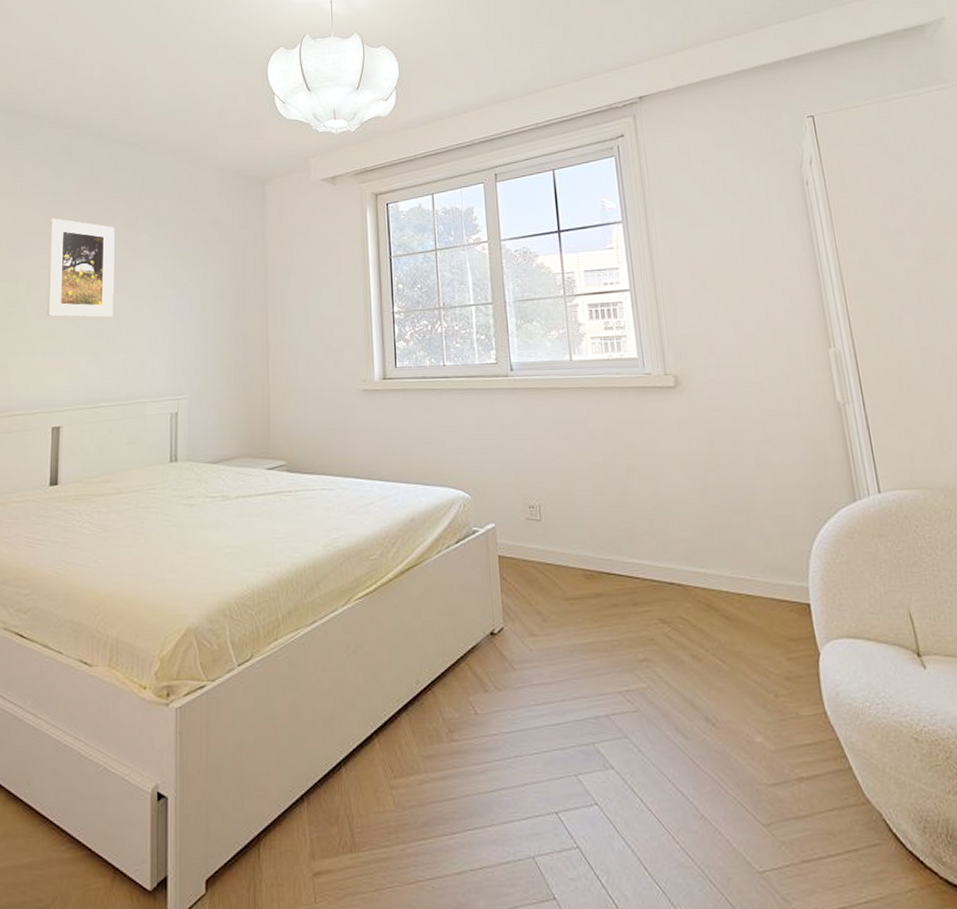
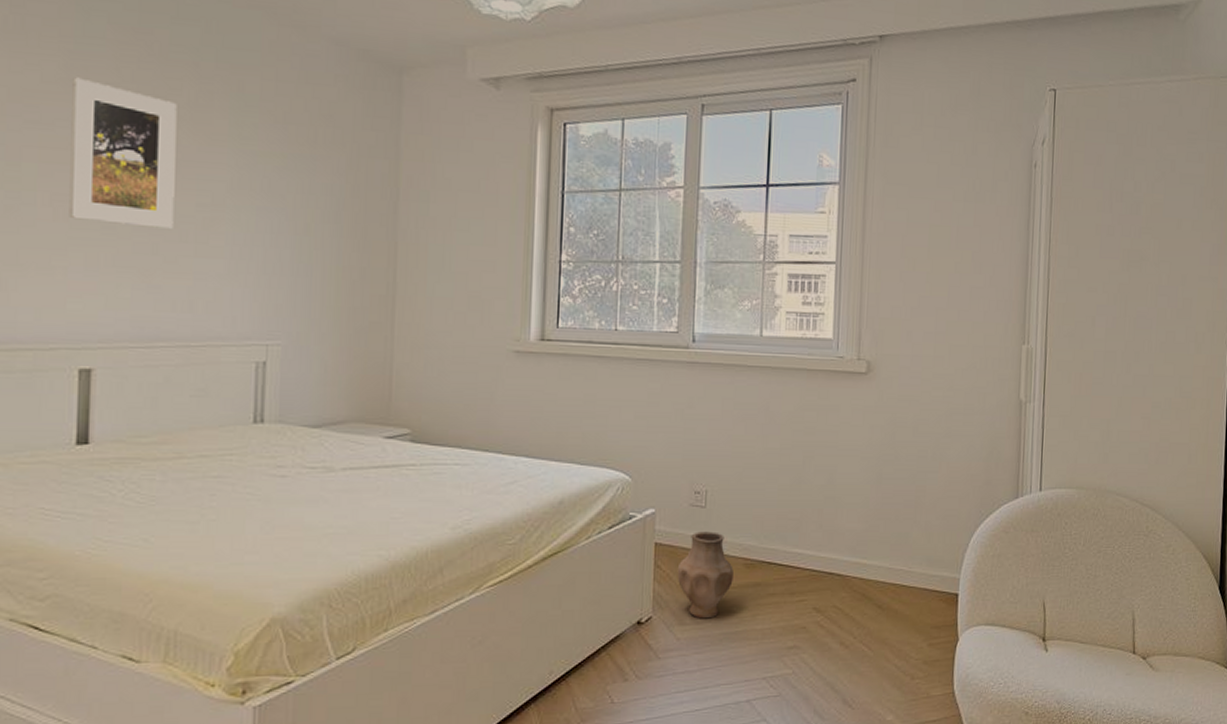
vase: none [521,544,576,630] -> present [677,531,734,619]

